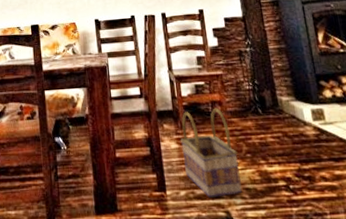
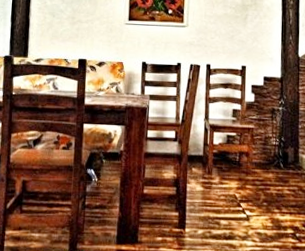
basket: present [180,107,242,198] -> none [205,158,256,238]

